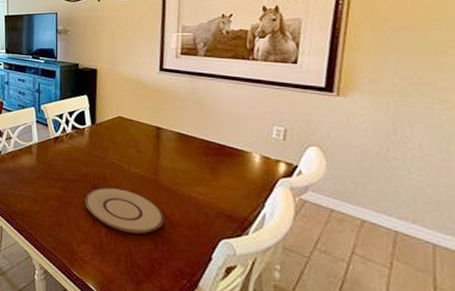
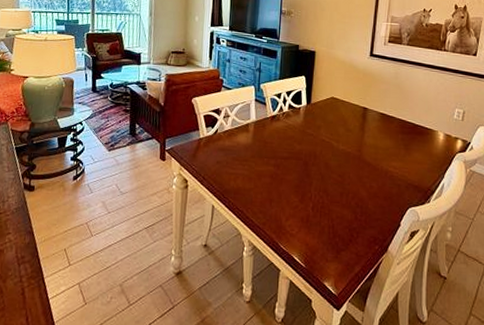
plate: present [85,187,164,234] -> none [296,163,364,206]

